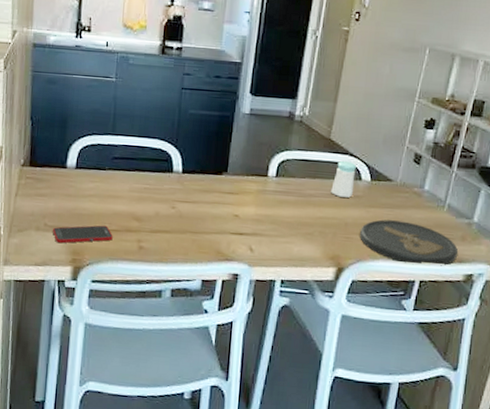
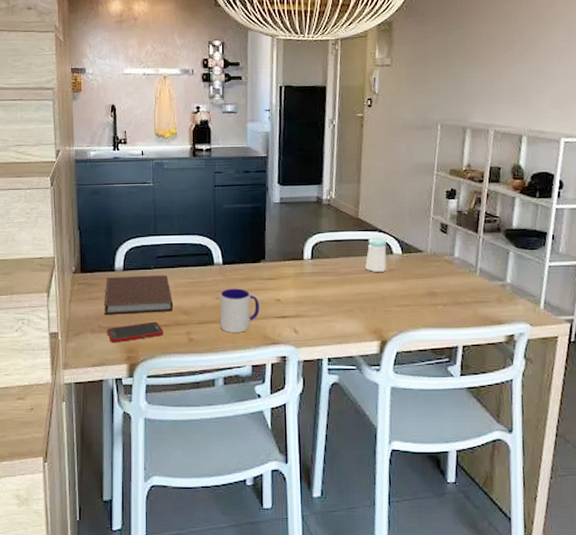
notebook: none [52,174,126,217] -> present [105,275,174,315]
mug: none [173,199,217,246] -> present [220,288,259,333]
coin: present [360,219,458,266] -> none [398,289,496,331]

